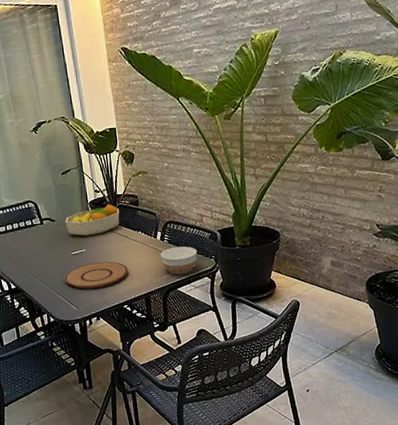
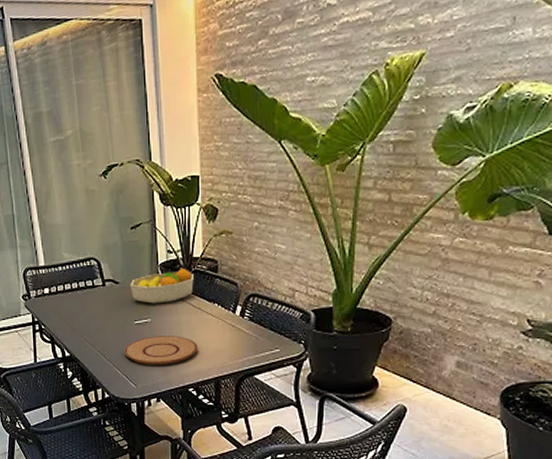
bowl: present [161,246,198,275] -> none [239,325,284,359]

